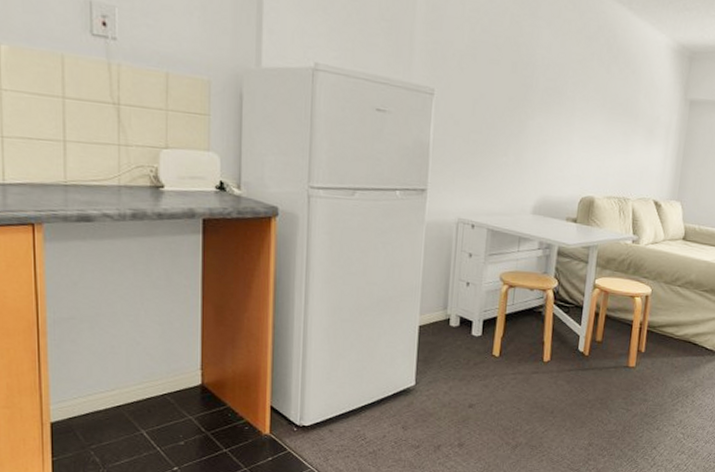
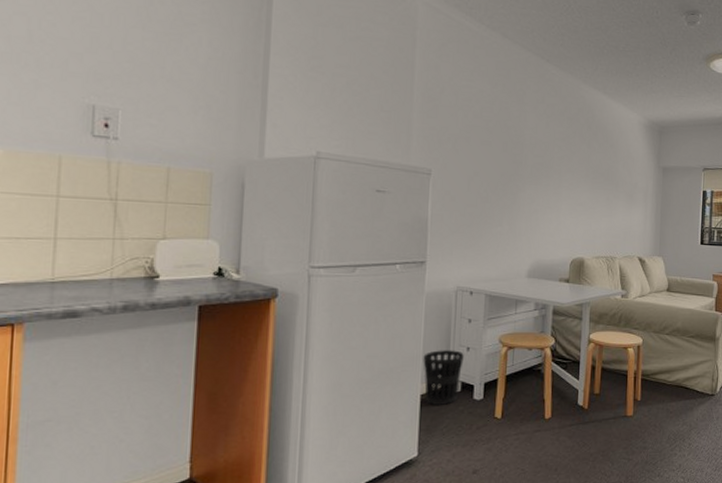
wastebasket: none [422,282,464,338] -> present [423,350,464,405]

